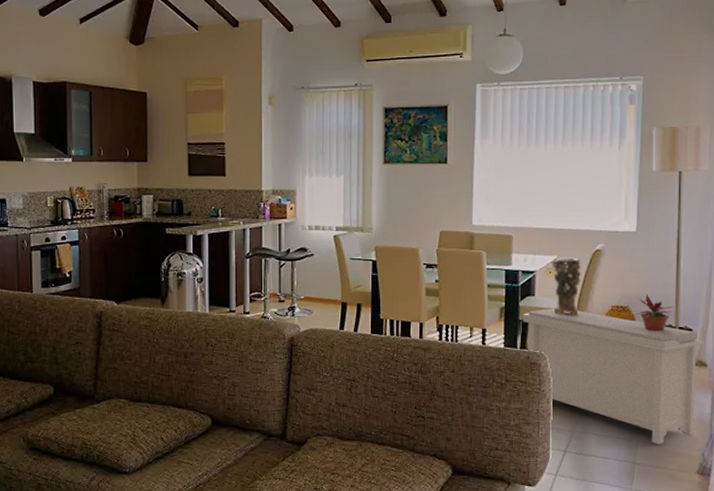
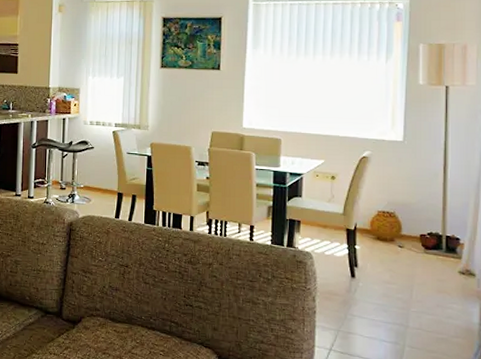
bench: present [522,308,703,445] -> none [289,210,471,351]
decorative vase: present [551,257,581,315] -> none [318,162,348,218]
potted plant: present [633,293,674,331] -> none [399,200,441,238]

